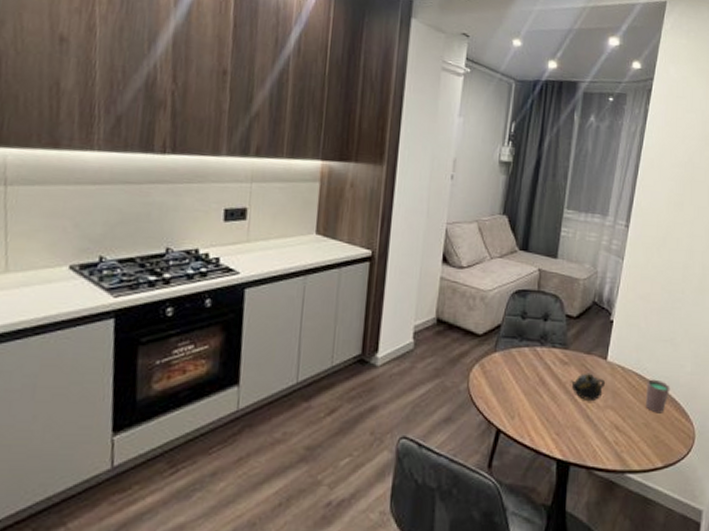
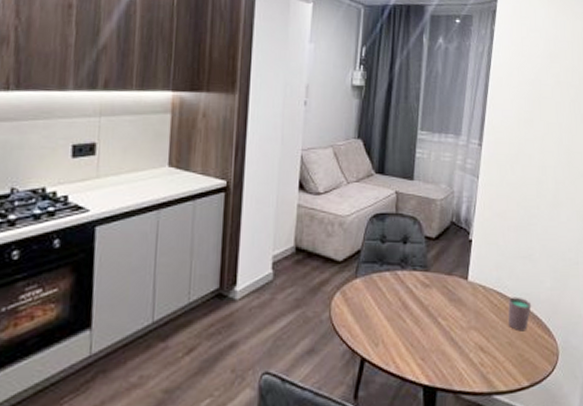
teapot: present [570,373,606,400] -> none [432,294,468,322]

